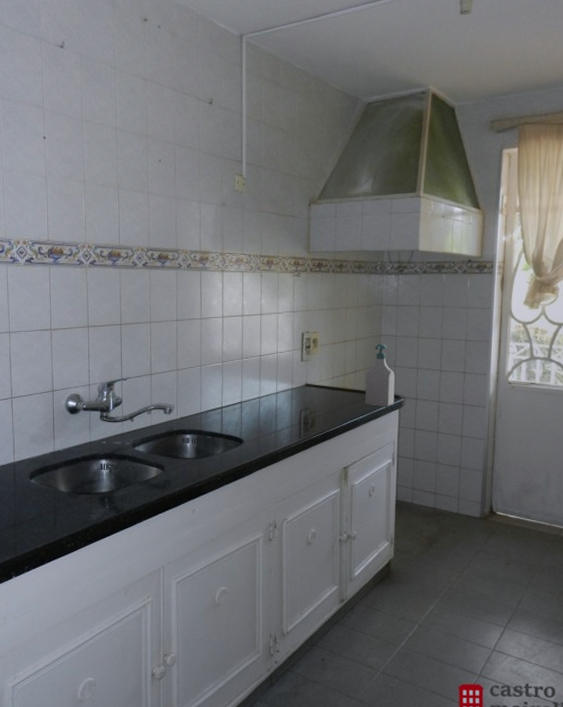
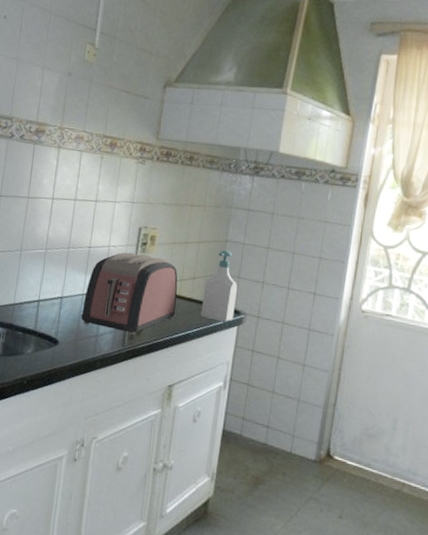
toaster: none [260,356,343,427] -> present [81,252,178,335]

